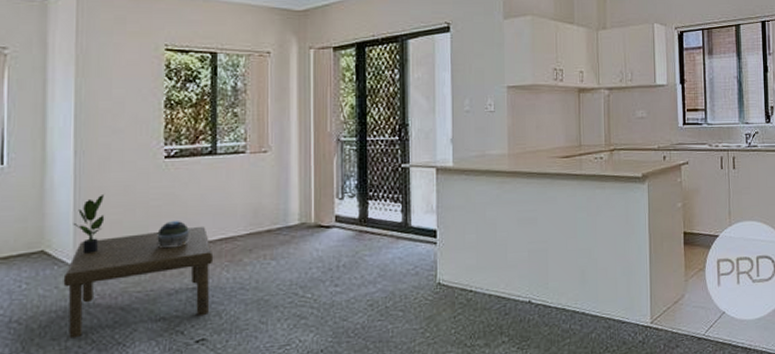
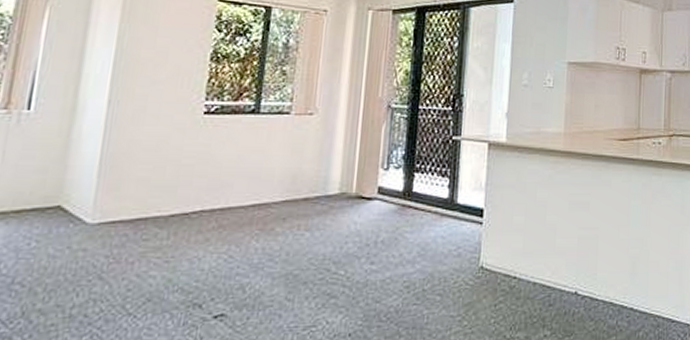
coffee table: present [63,226,214,339] -> none [75,189,244,306]
potted plant: present [73,195,105,254] -> none [96,149,134,212]
decorative sphere: present [157,220,191,249] -> none [184,181,222,212]

